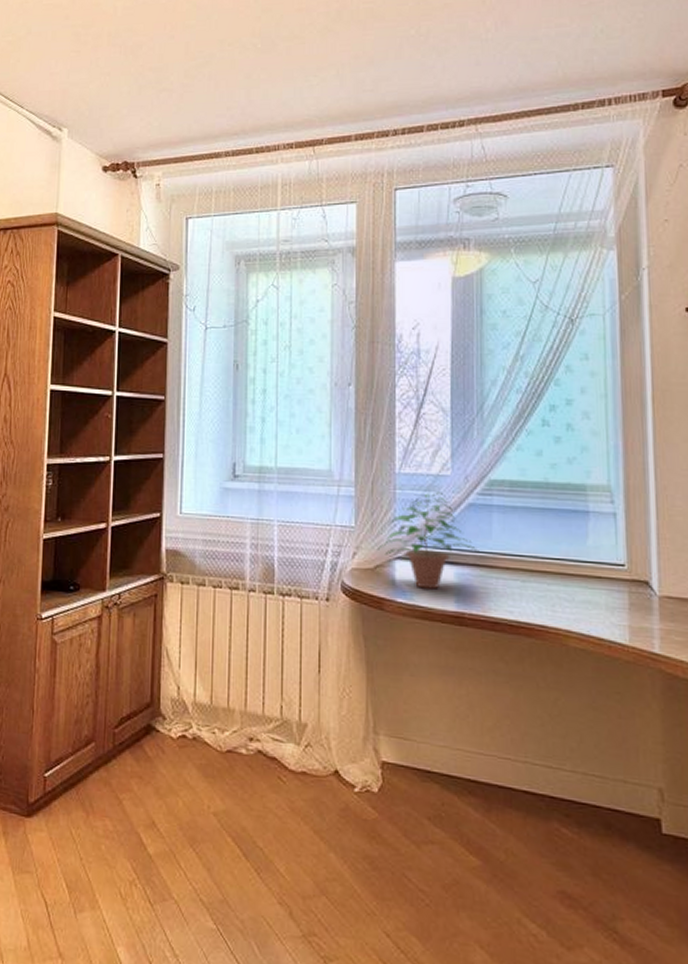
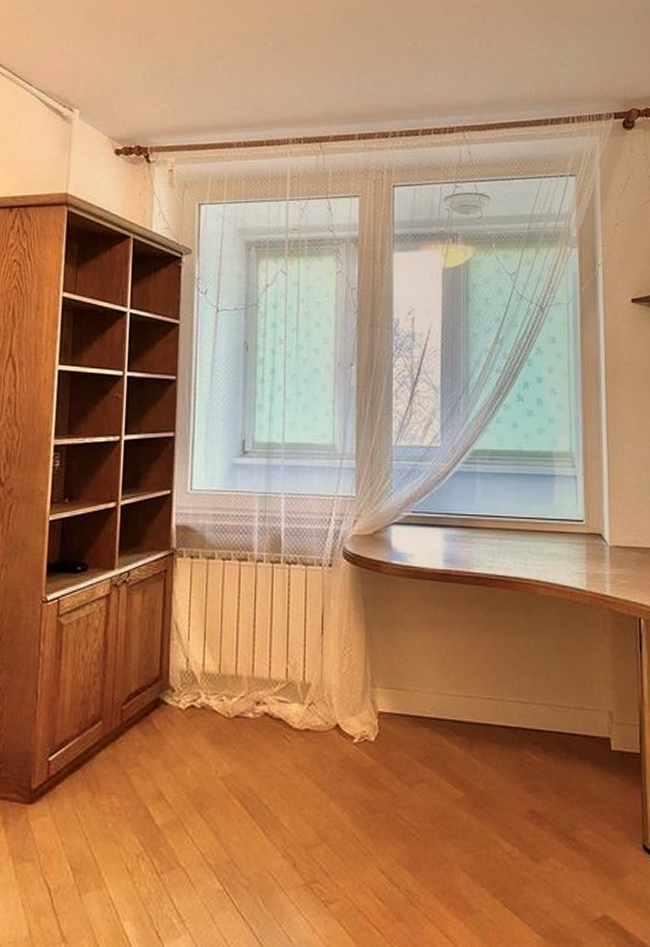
potted plant: present [377,492,479,589] -> none [375,462,464,551]

